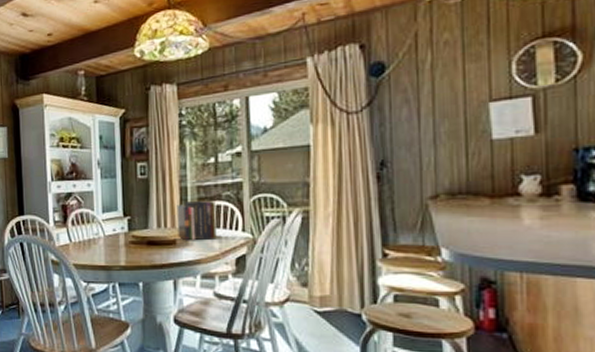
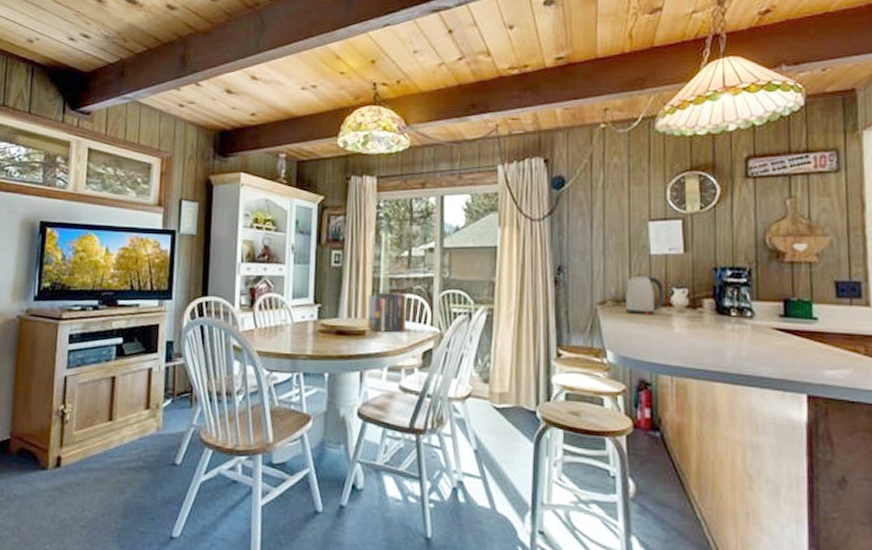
kettle: none [462,163,511,208] -> present [625,274,665,316]

